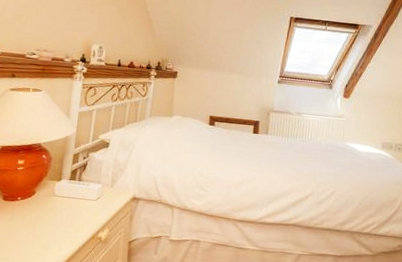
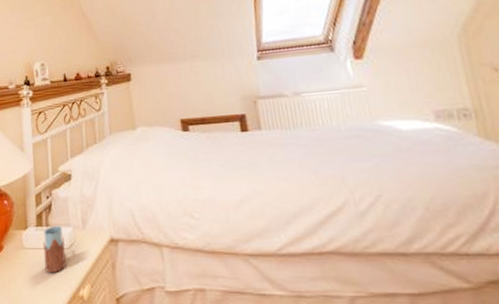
drinking glass: none [71,181,93,218] -> present [43,225,66,274]

